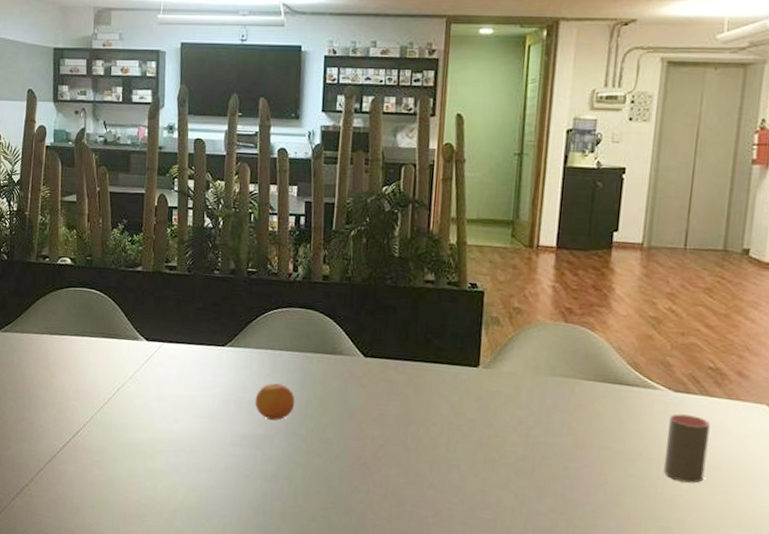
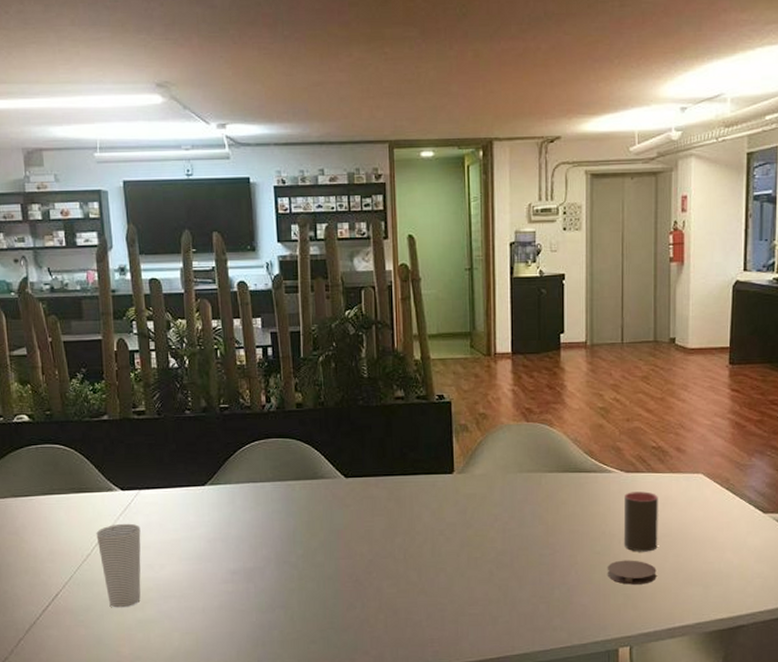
cup: none [119,372,160,455] -> present [96,523,141,608]
fruit: present [255,383,295,421] -> none [242,515,283,552]
coaster: none [640,487,700,519] -> present [607,560,657,585]

